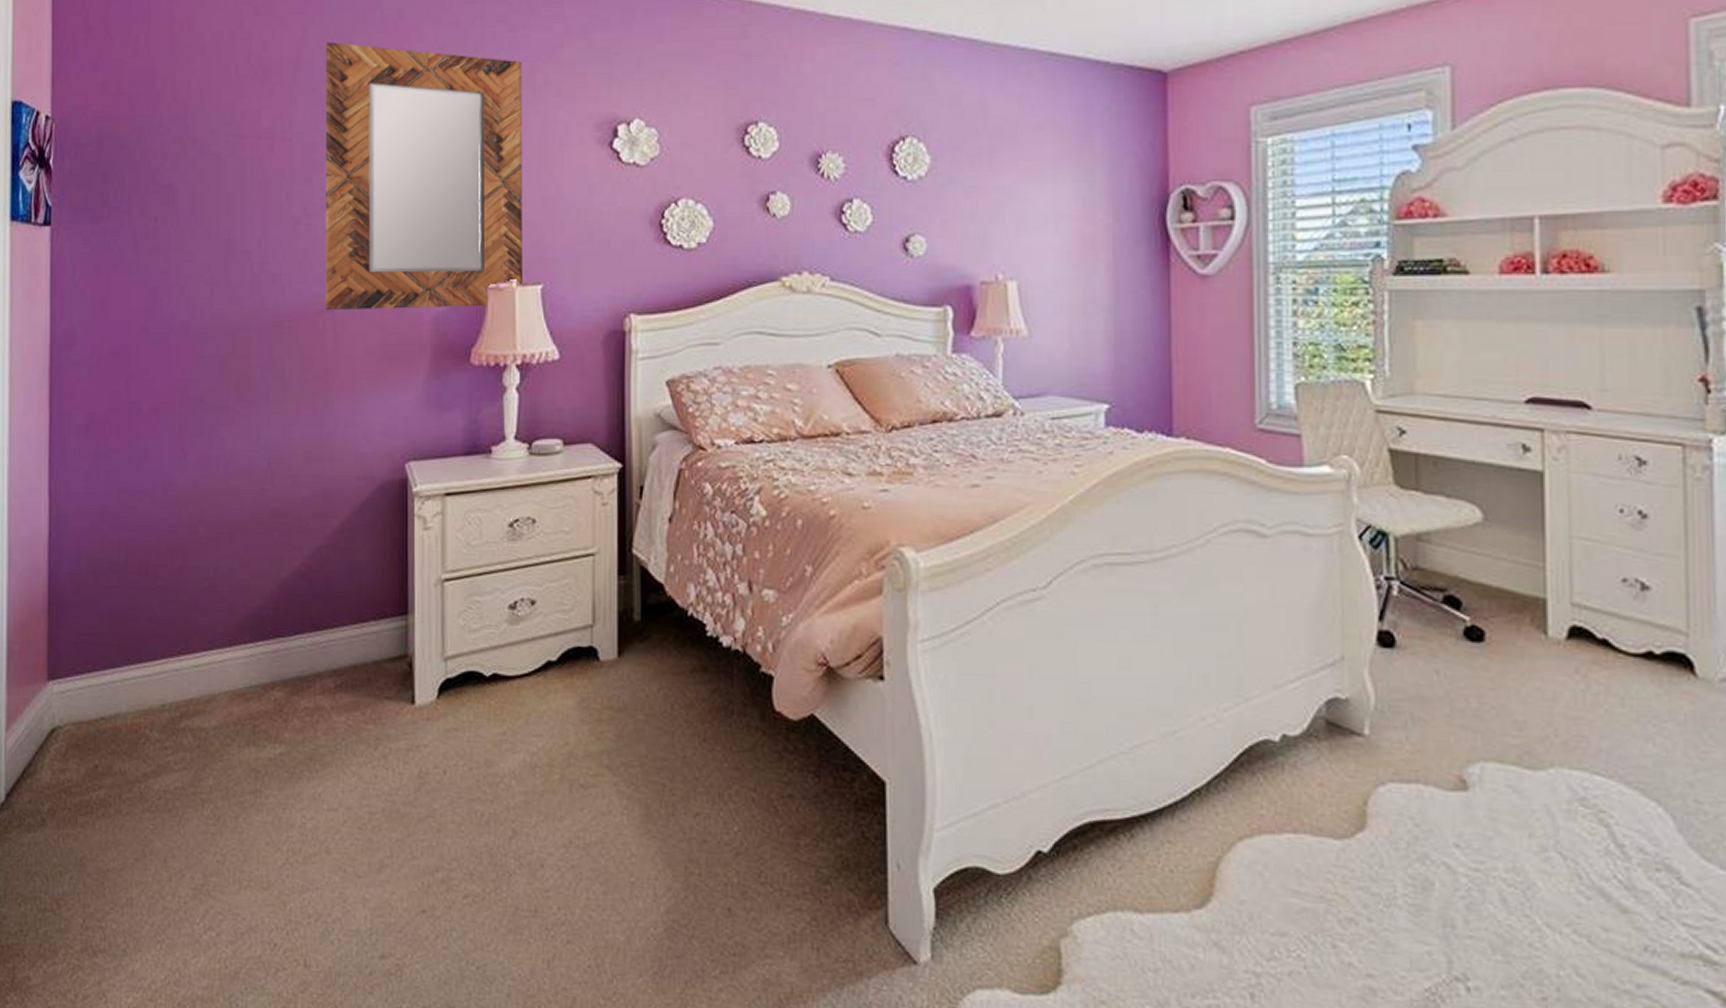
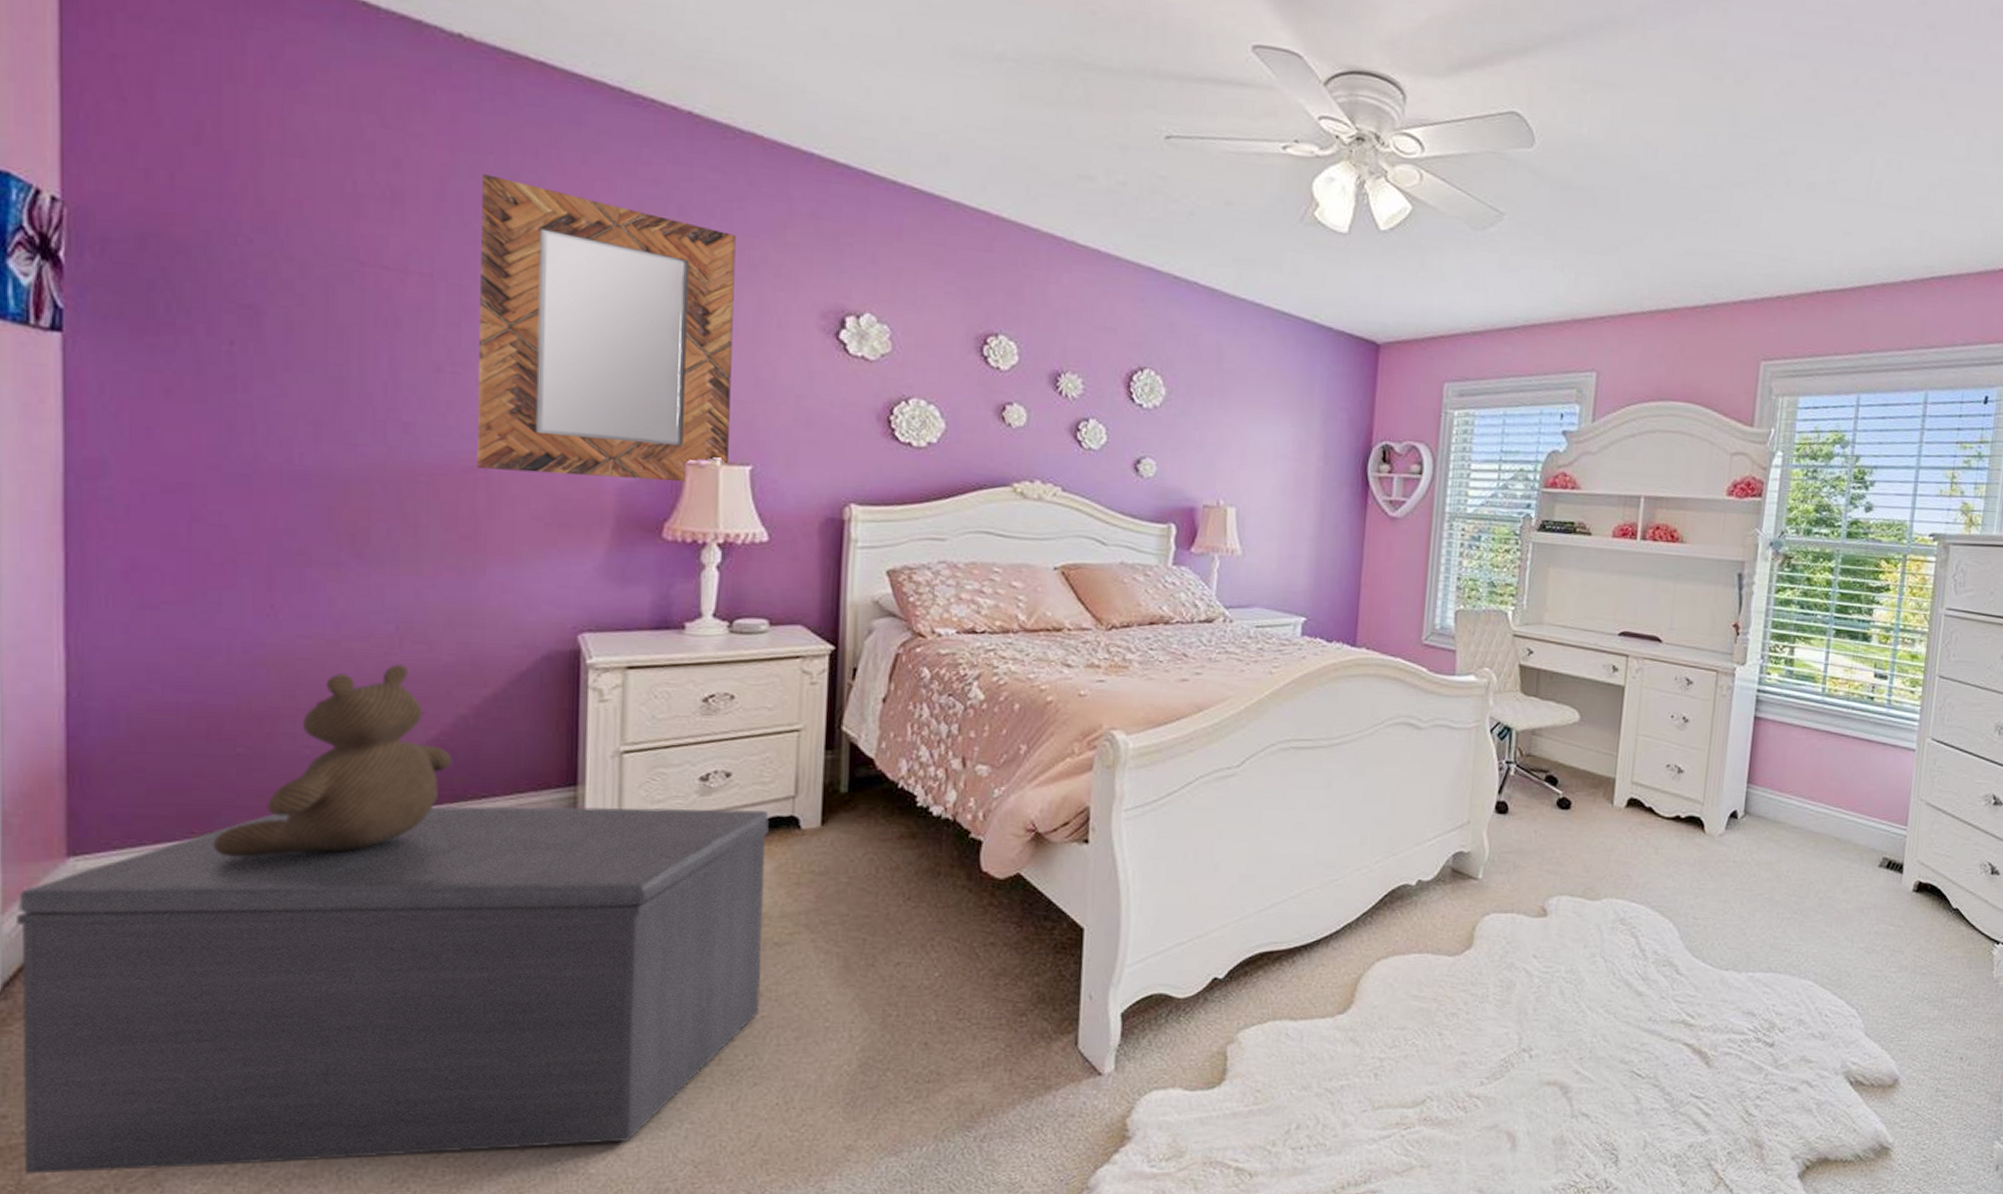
bench: none [15,635,570,995] -> present [16,806,769,1174]
stuffed bear: none [141,499,311,683] -> present [212,664,452,857]

